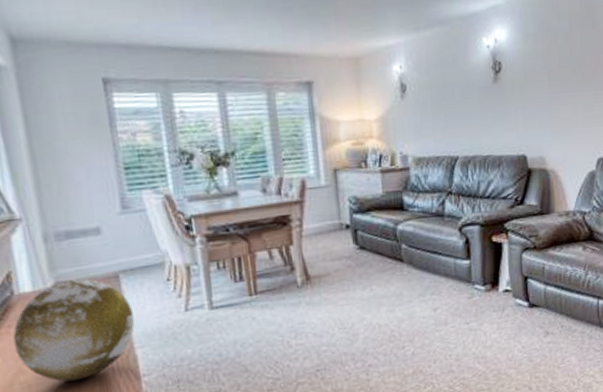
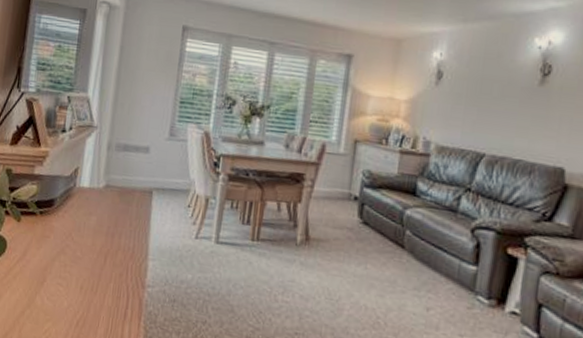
decorative orb: present [12,278,135,382] -> none [64,185,156,274]

